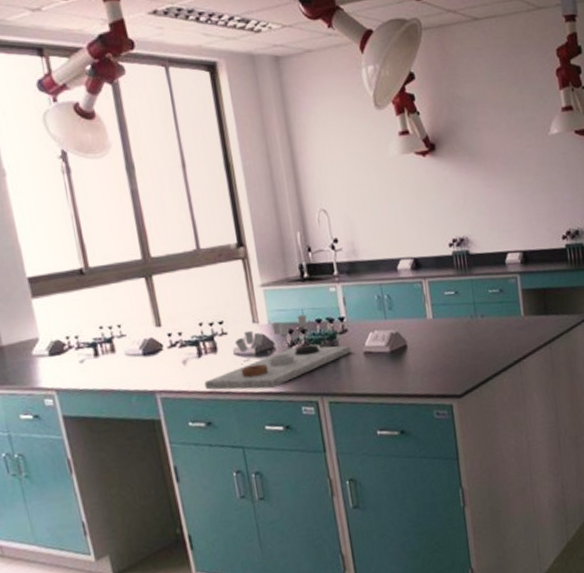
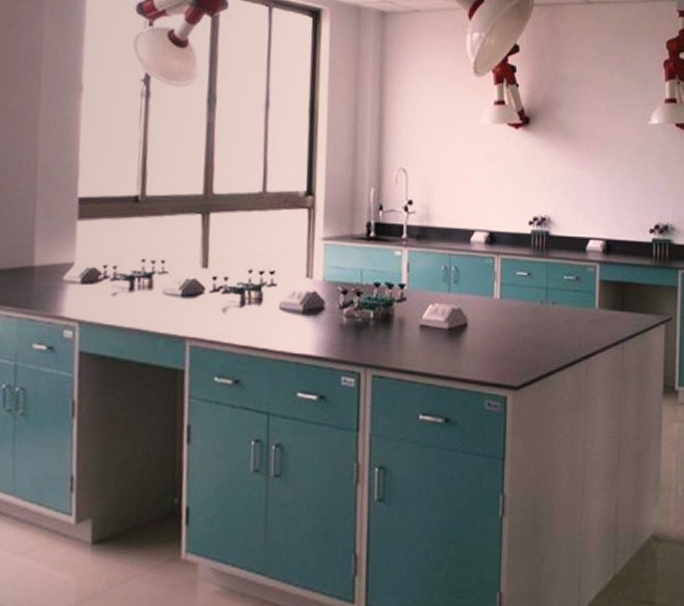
laboratory equipment: present [204,314,351,390] -> none [240,275,406,351]

